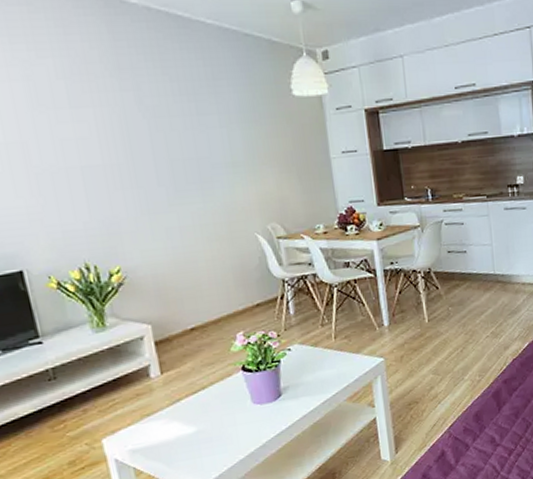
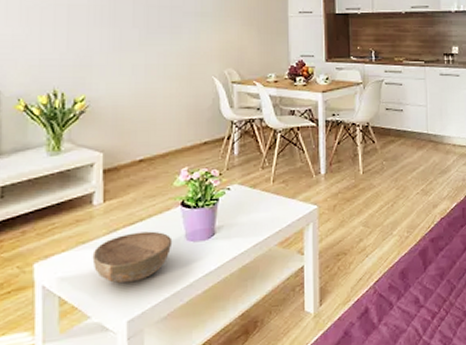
bowl: none [159,398,239,451] -> present [92,231,173,284]

